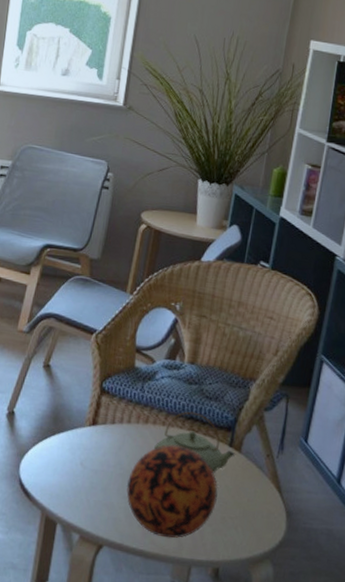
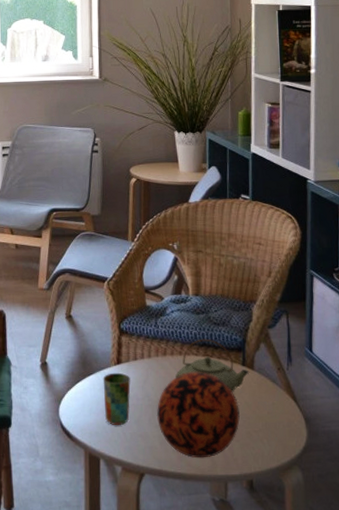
cup: none [69,433,104,492] -> present [103,372,131,426]

